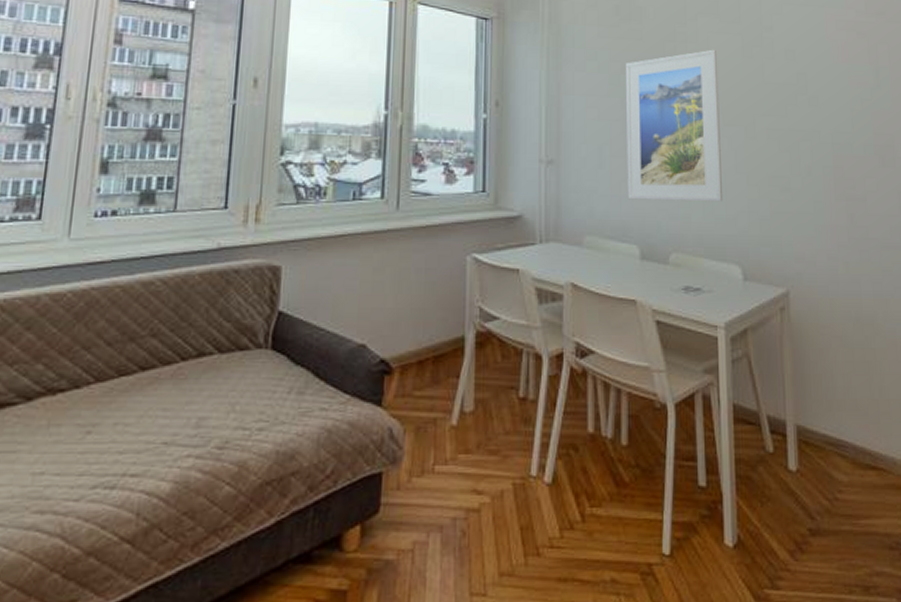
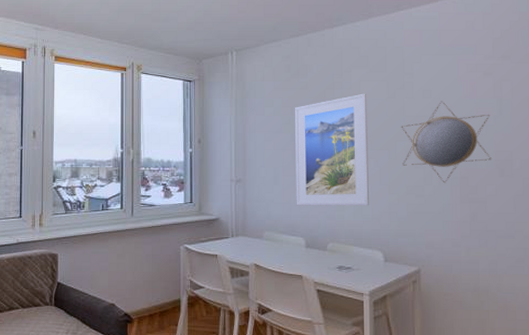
home mirror: none [760,64,870,174] -> present [401,101,492,183]

